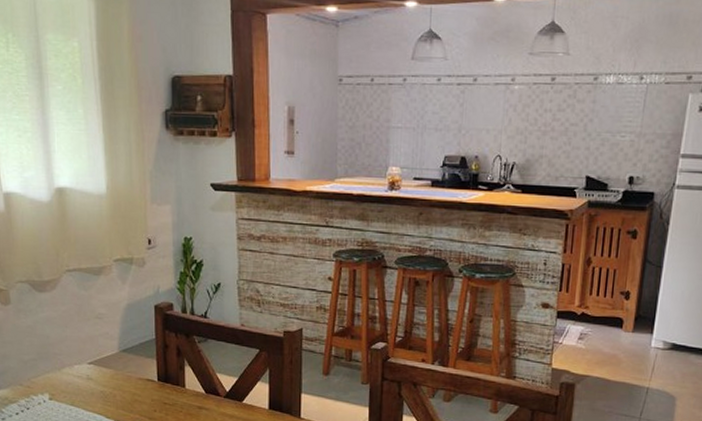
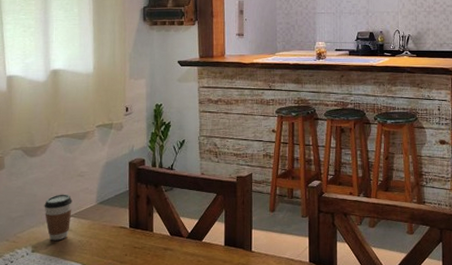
coffee cup: none [59,337,91,389] -> present [44,194,73,241]

